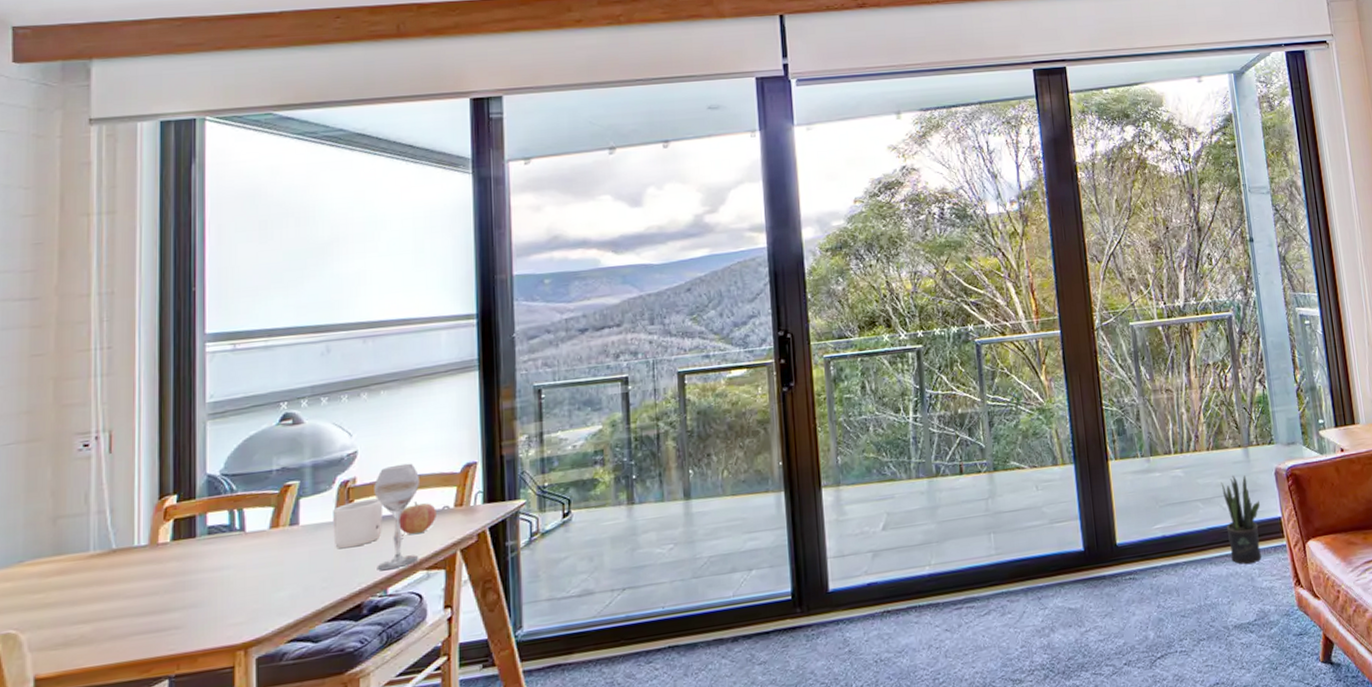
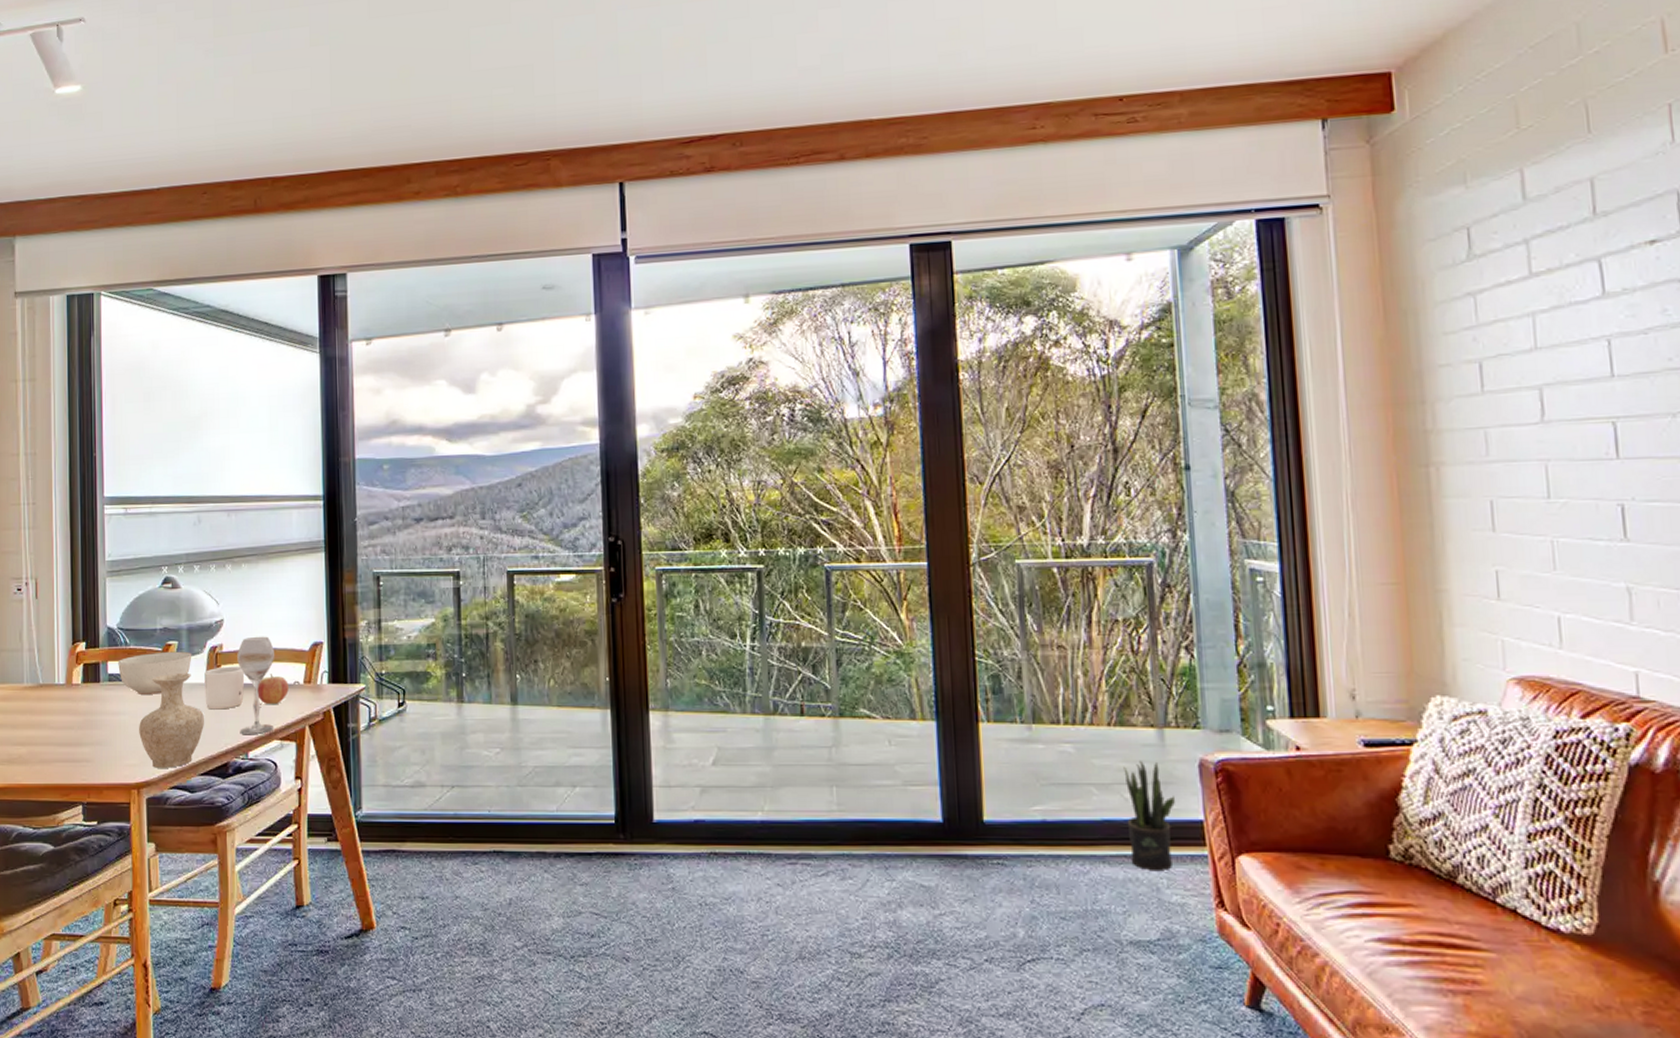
bowl: none [221,490,318,544] -> present [118,651,192,694]
vase: none [248,513,332,623] -> present [139,672,204,769]

